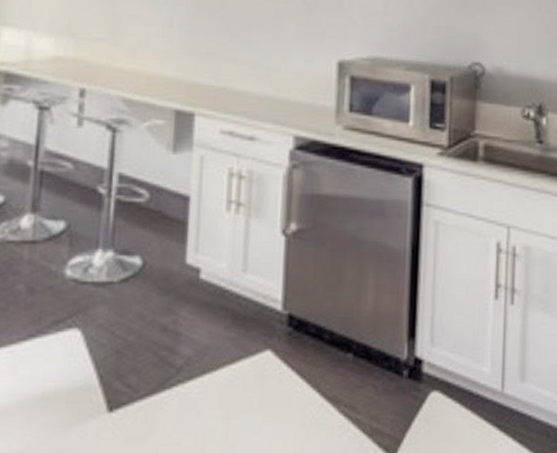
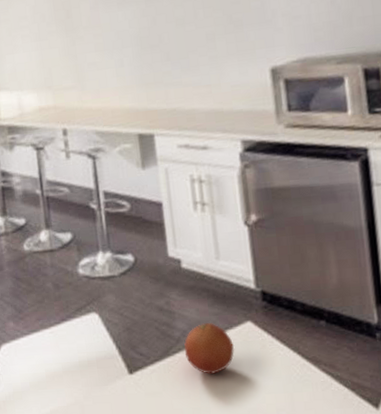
fruit: none [184,348,247,414] -> present [184,322,235,374]

